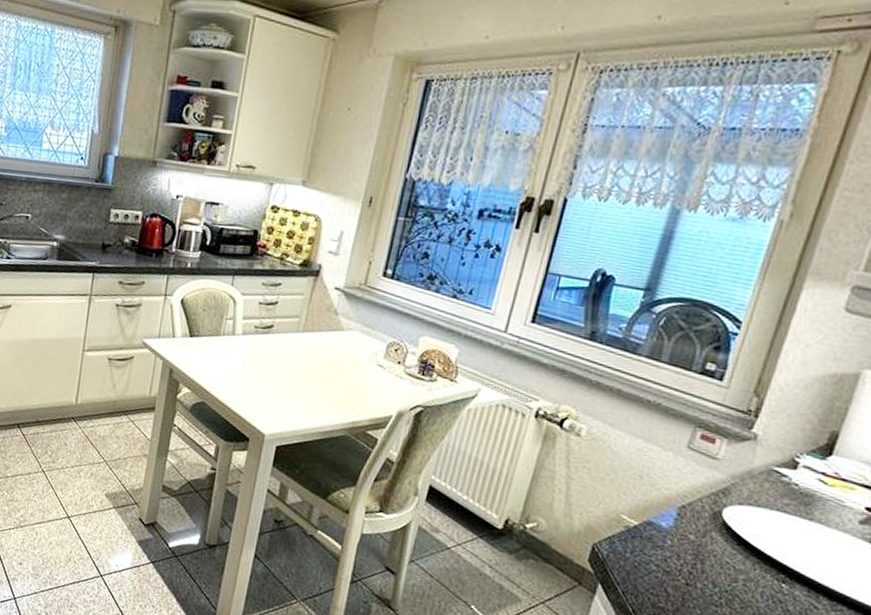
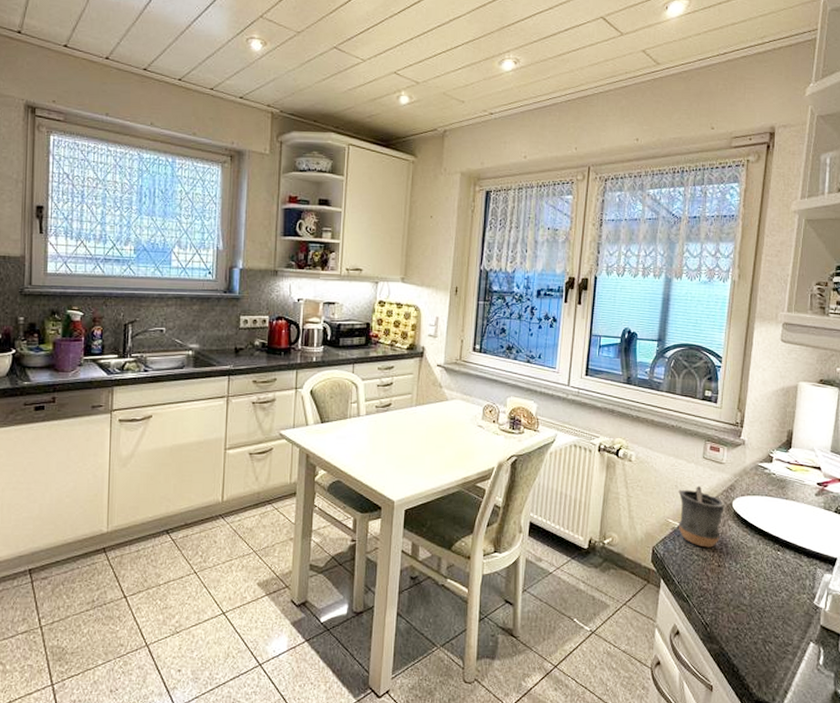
mug: none [635,481,710,560] -> present [678,485,725,548]

